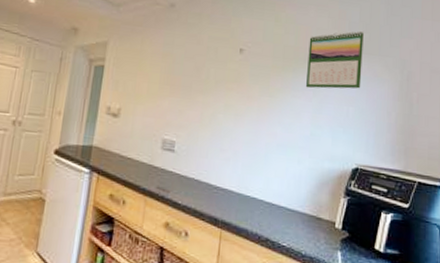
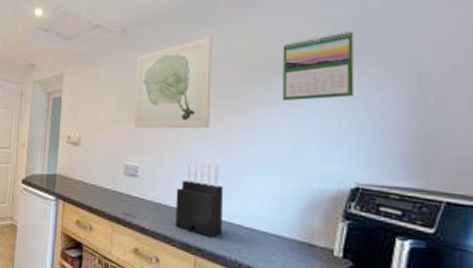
wall art: none [174,21,252,108] -> present [133,37,212,129]
knife block: none [206,136,251,212] -> present [175,159,224,238]

